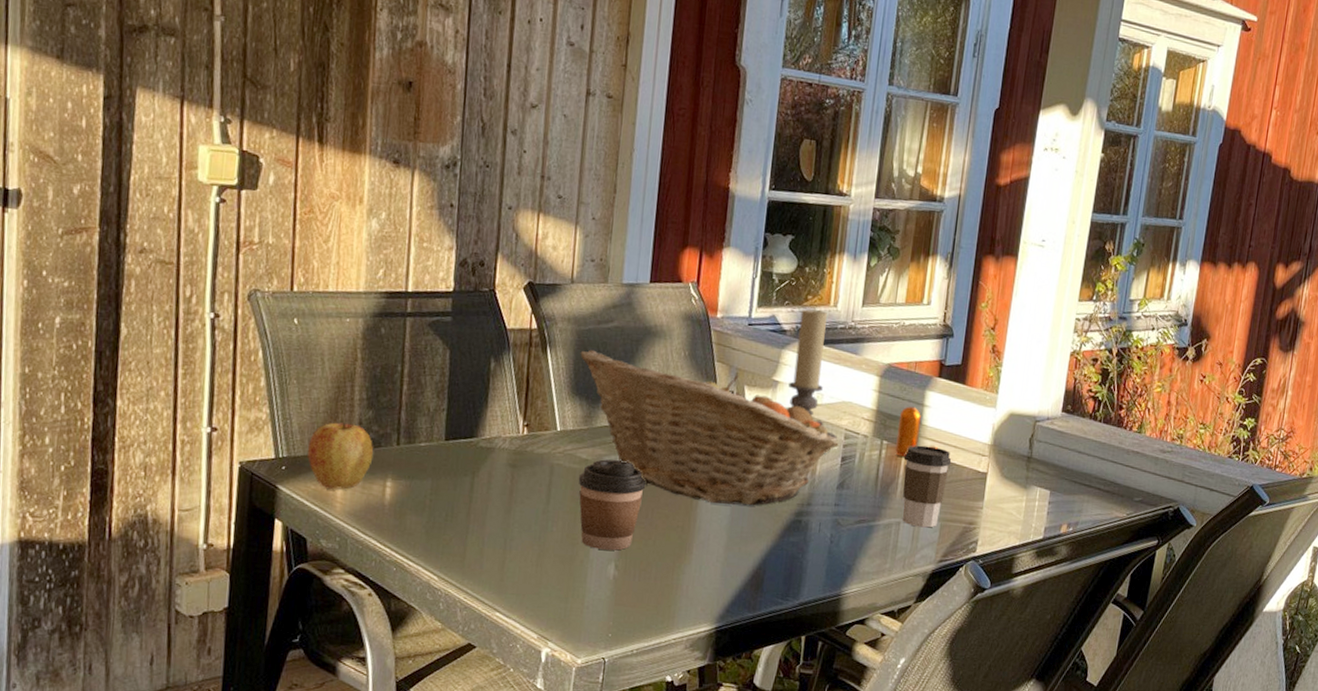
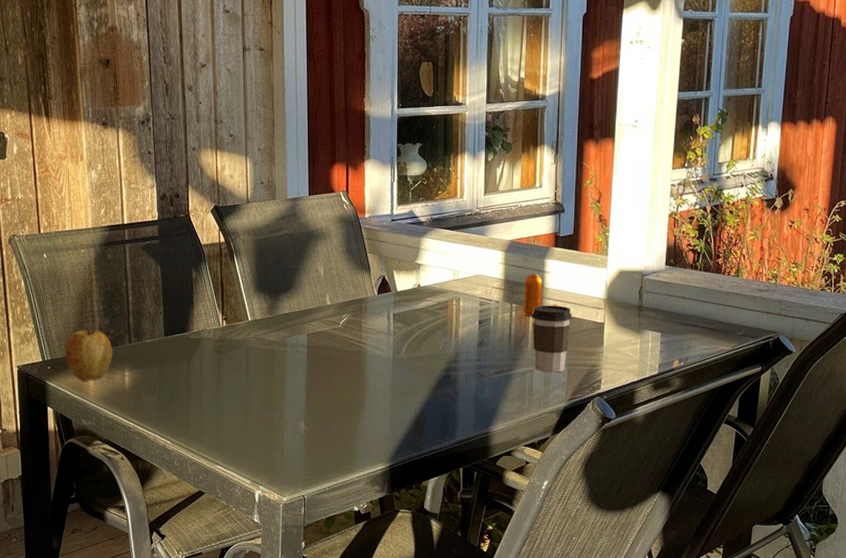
coffee cup: present [579,459,646,551] -> none [270,340,322,411]
fruit basket: present [580,349,839,506] -> none [260,254,476,368]
candle holder: present [788,307,838,441] -> none [429,200,474,308]

